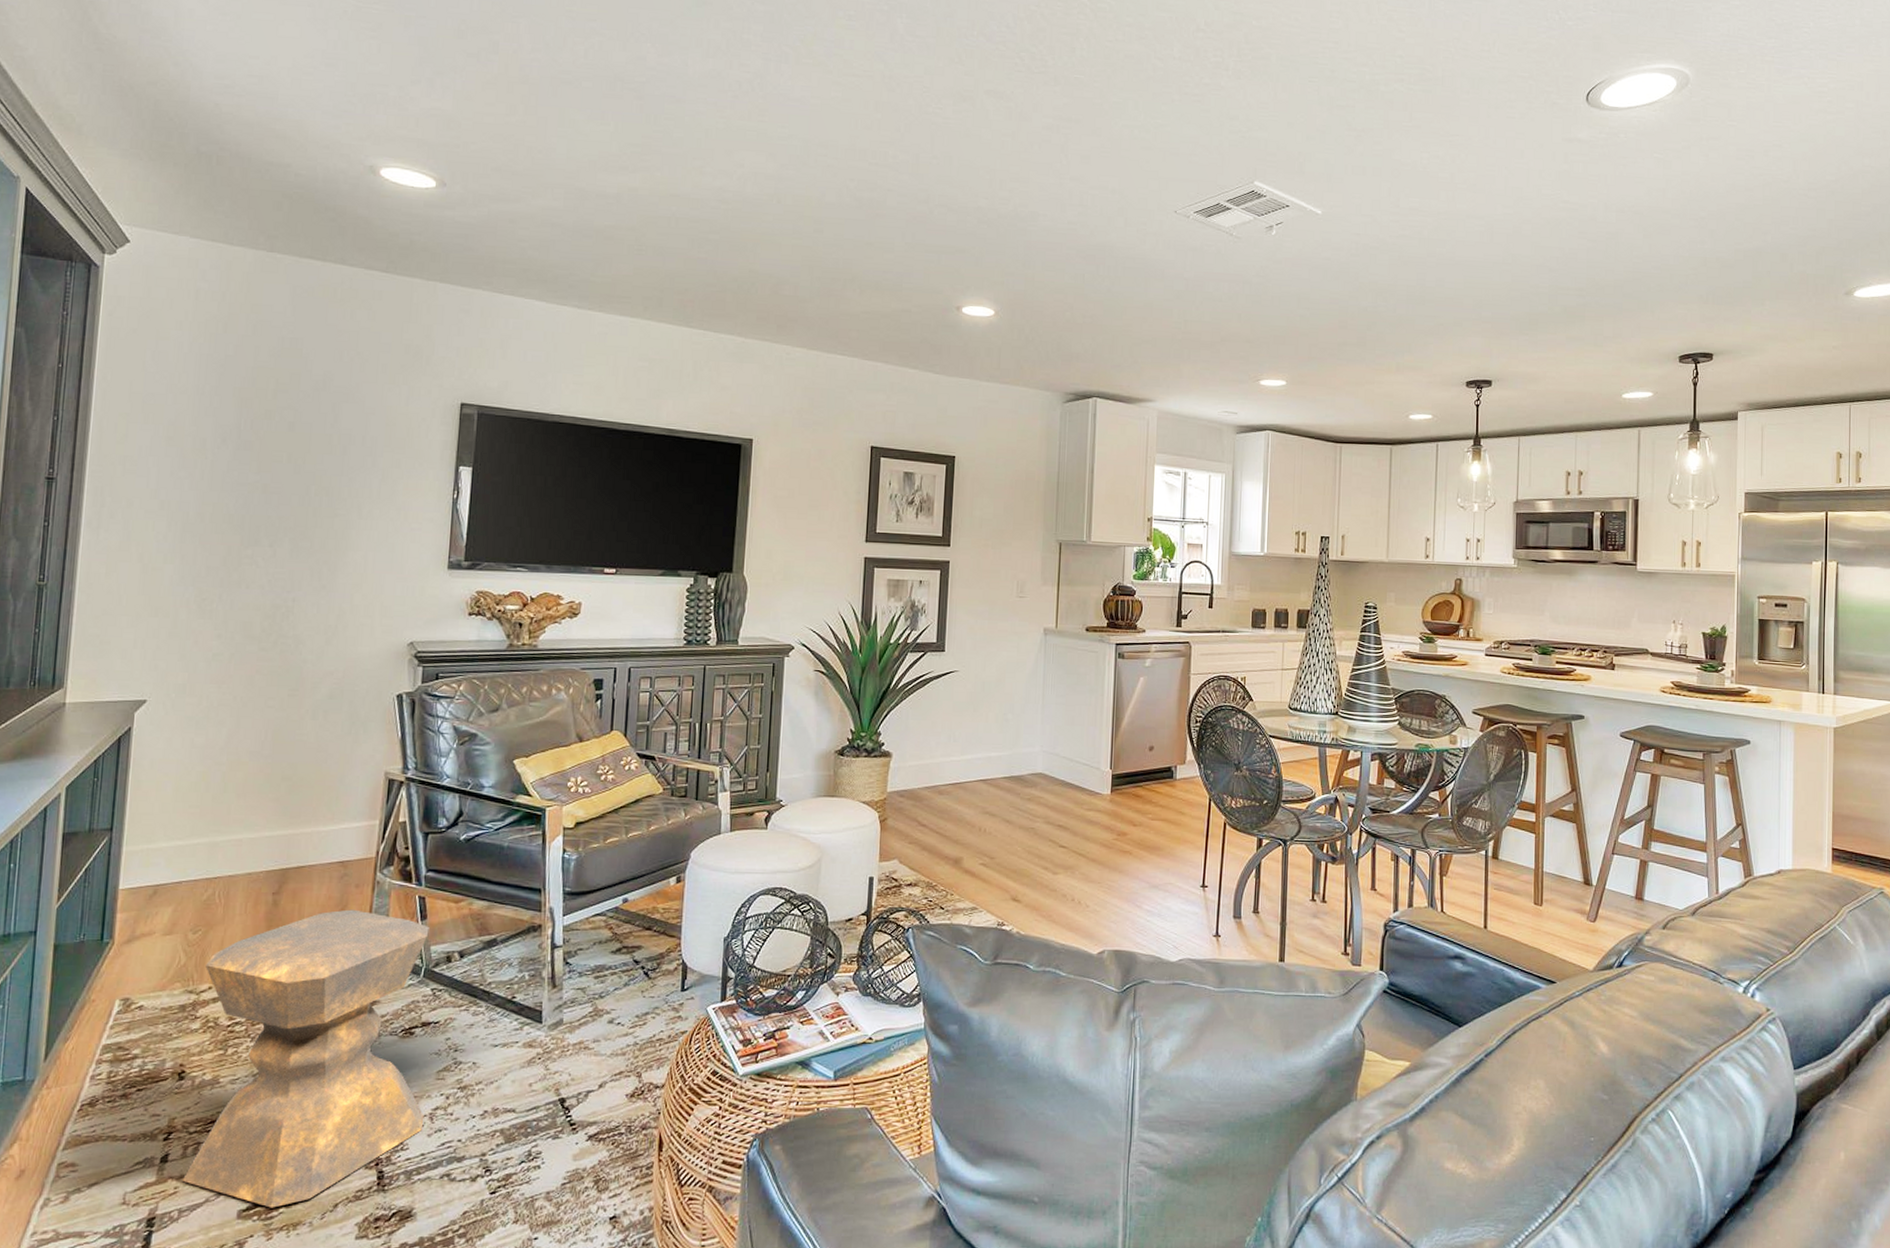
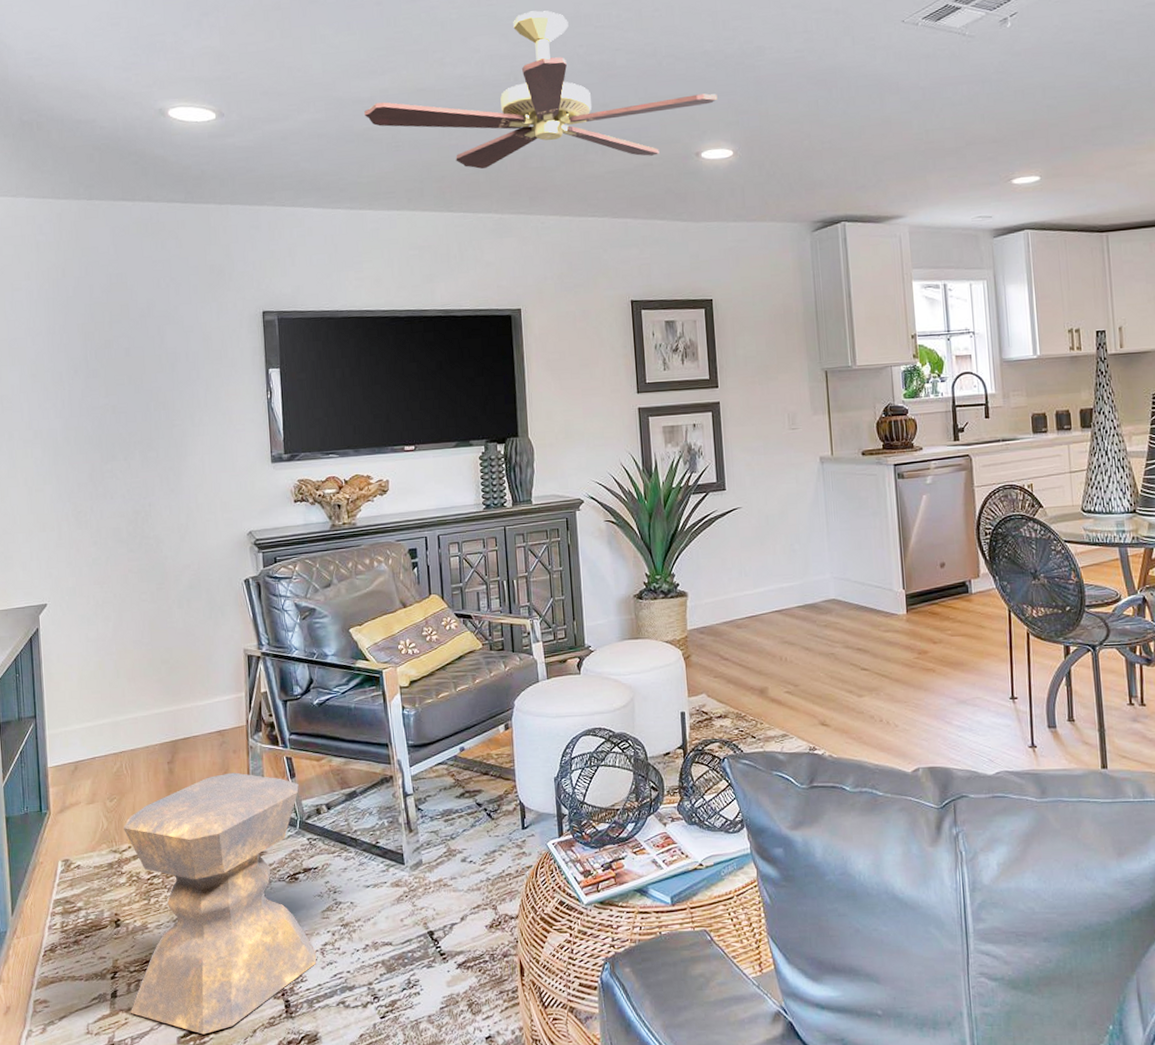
ceiling fan: none [608,135,986,303] -> present [364,10,718,169]

